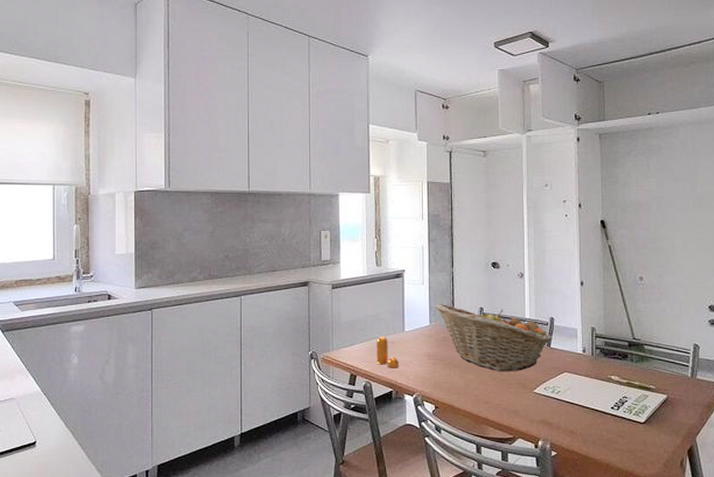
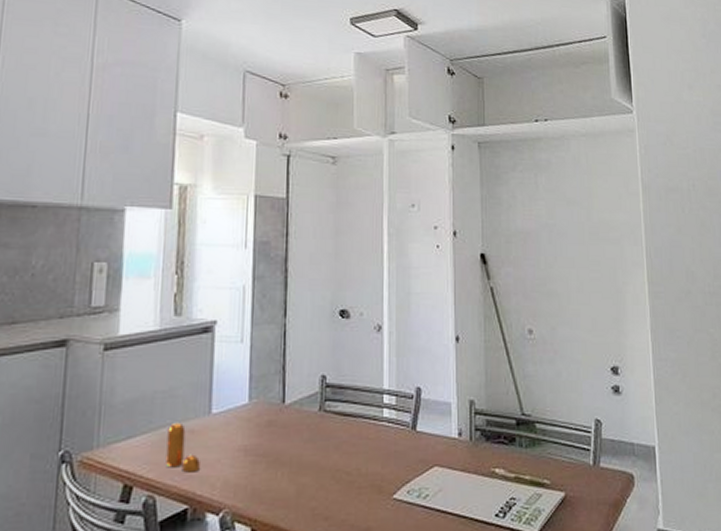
fruit basket: present [436,304,553,371] -> none [259,371,419,469]

